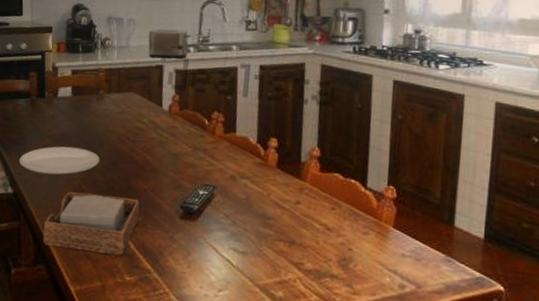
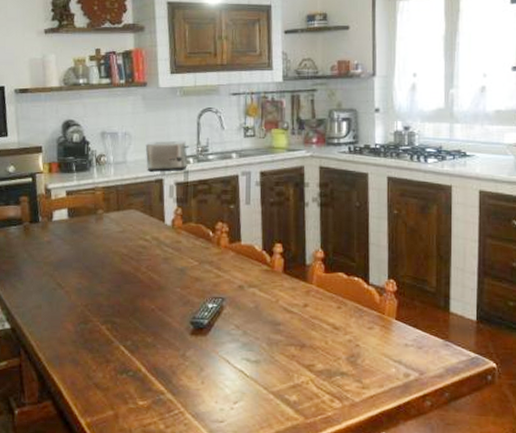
plate: present [19,146,100,175] -> none [14,272,104,304]
napkin holder: present [43,192,140,257] -> none [47,319,149,382]

